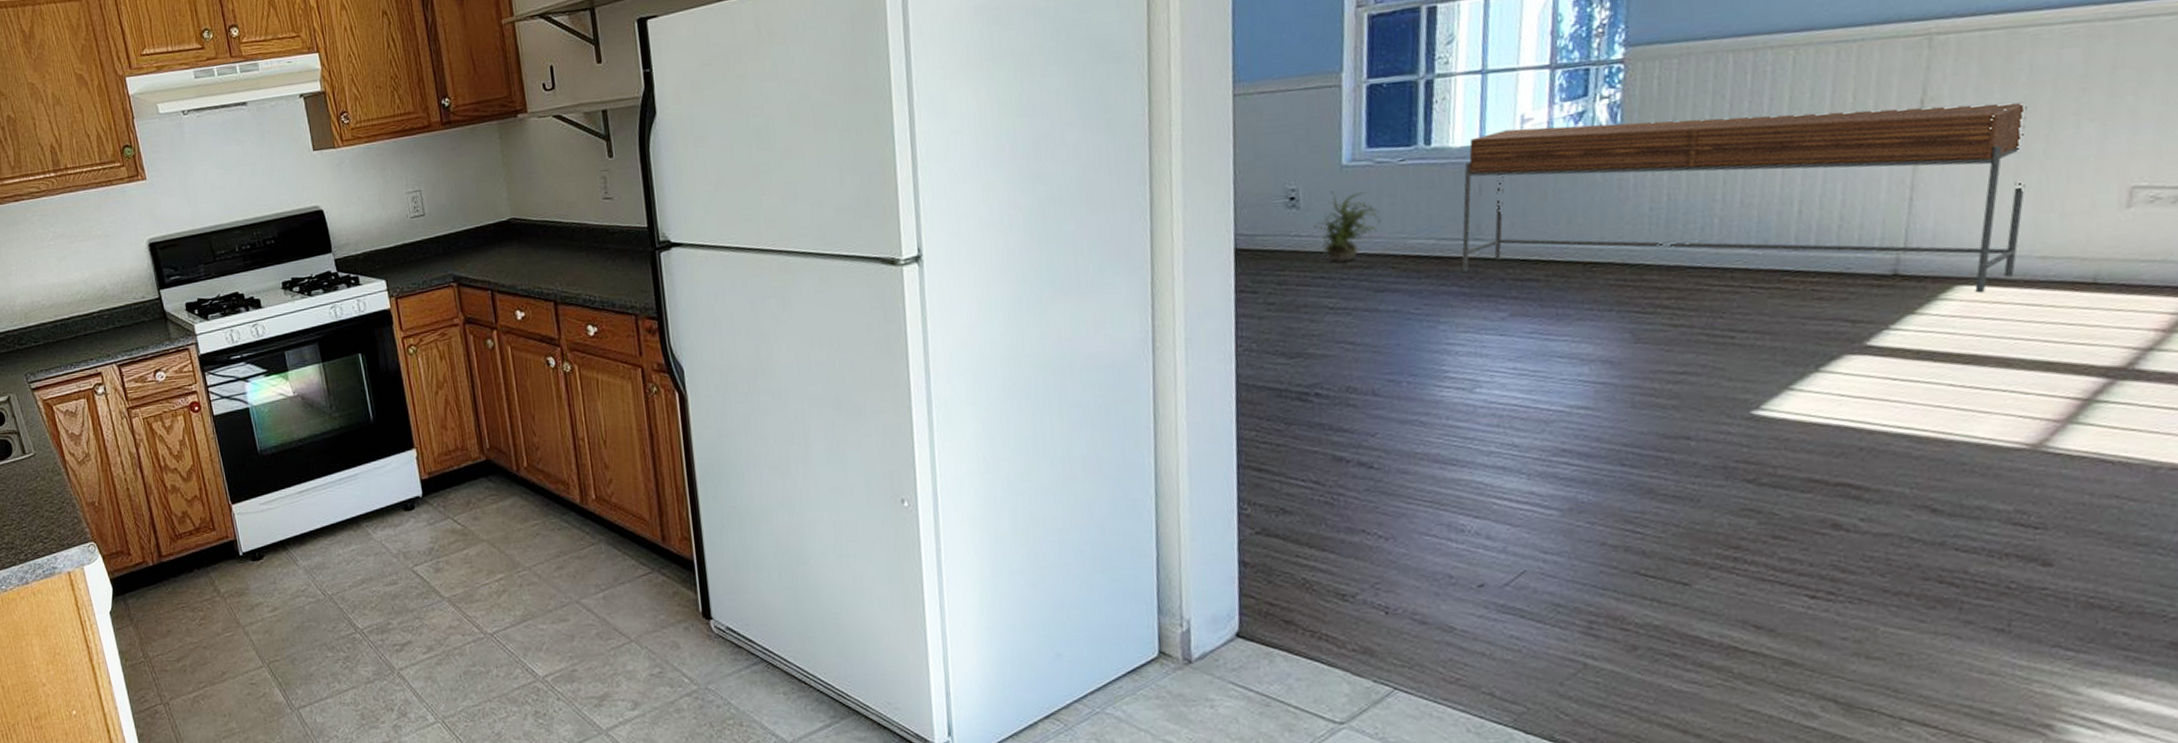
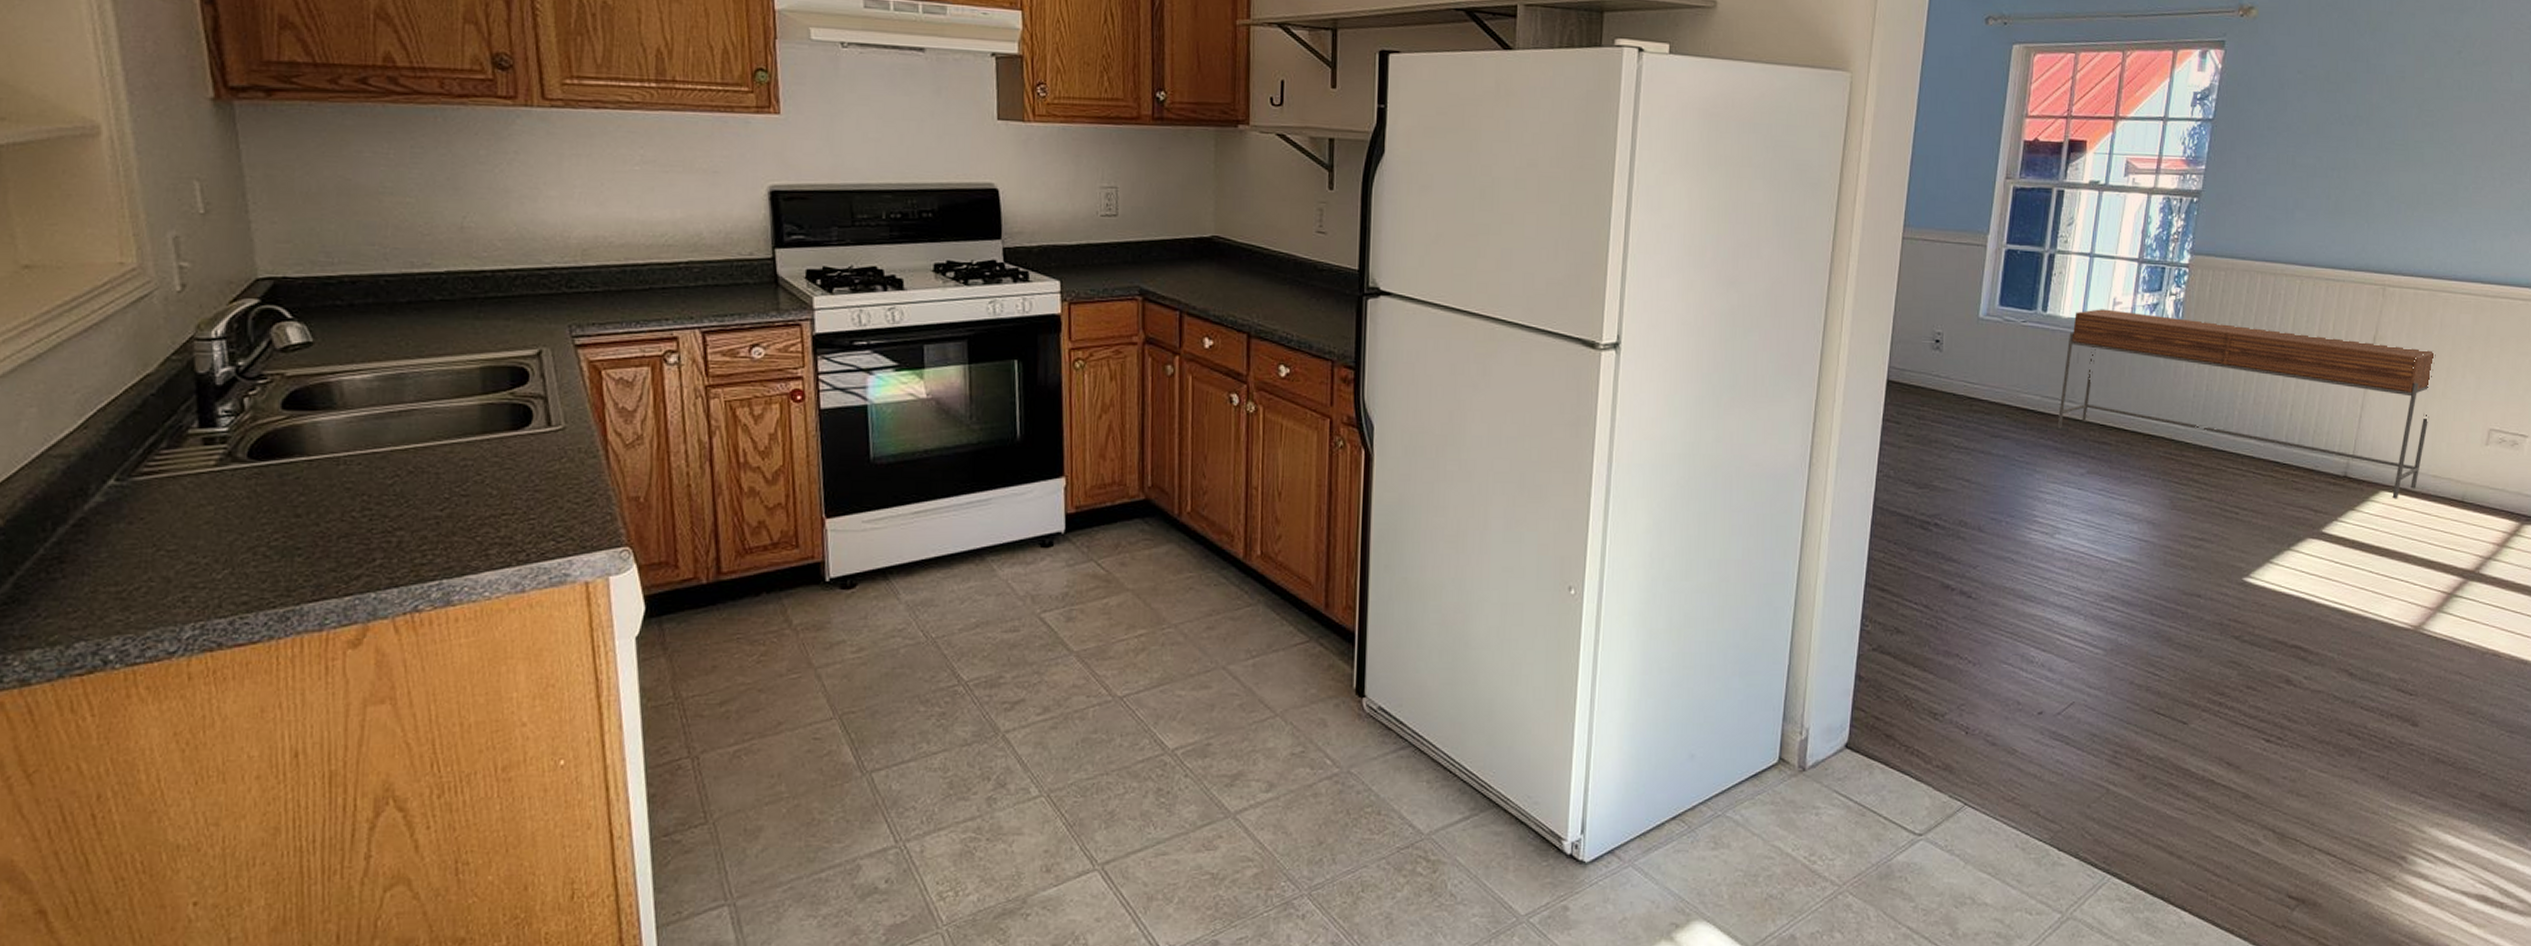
potted plant: present [1313,191,1381,263] -> none [1951,340,2003,406]

